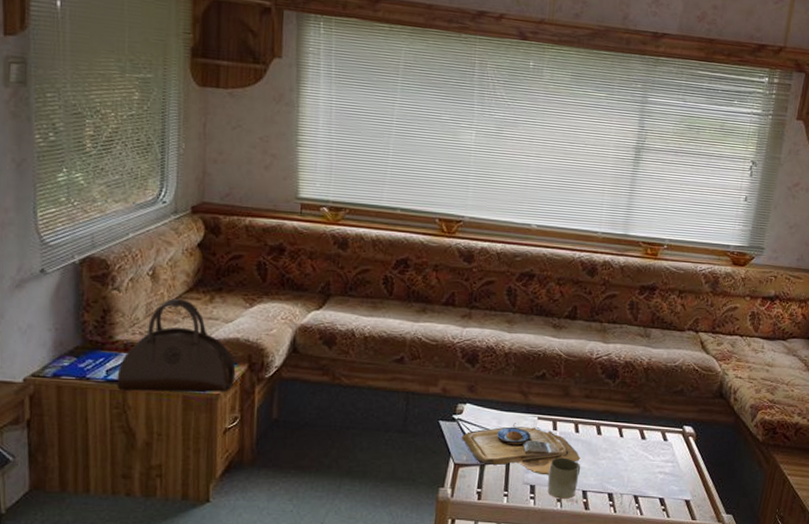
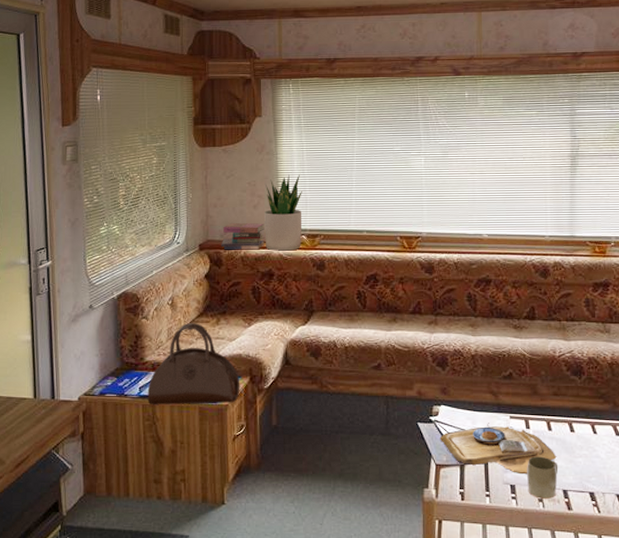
books: none [220,183,277,219] -> present [221,222,265,250]
planter: none [276,133,327,224] -> present [264,174,302,251]

